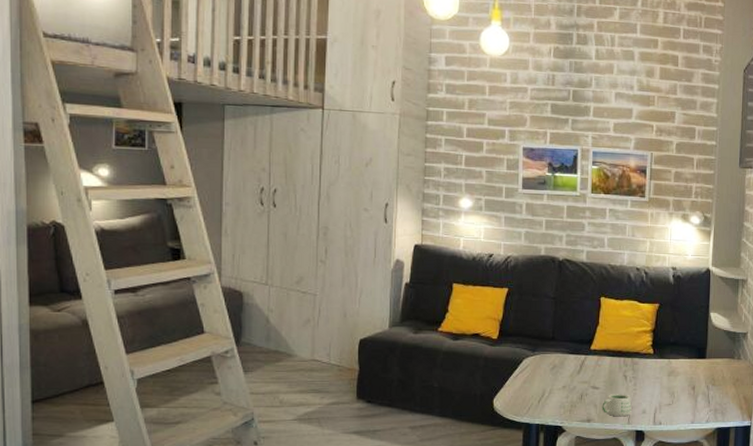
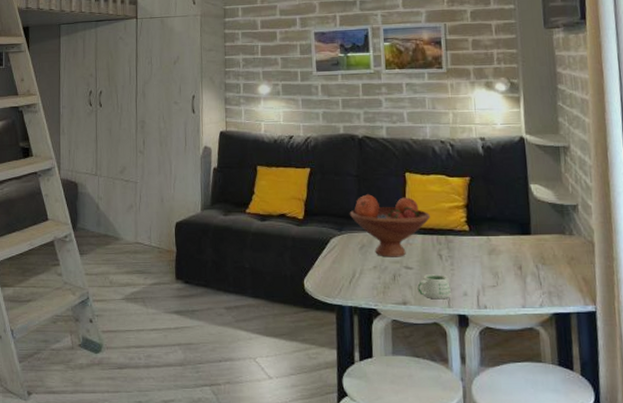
fruit bowl: none [543,316,621,378] -> present [349,194,431,257]

